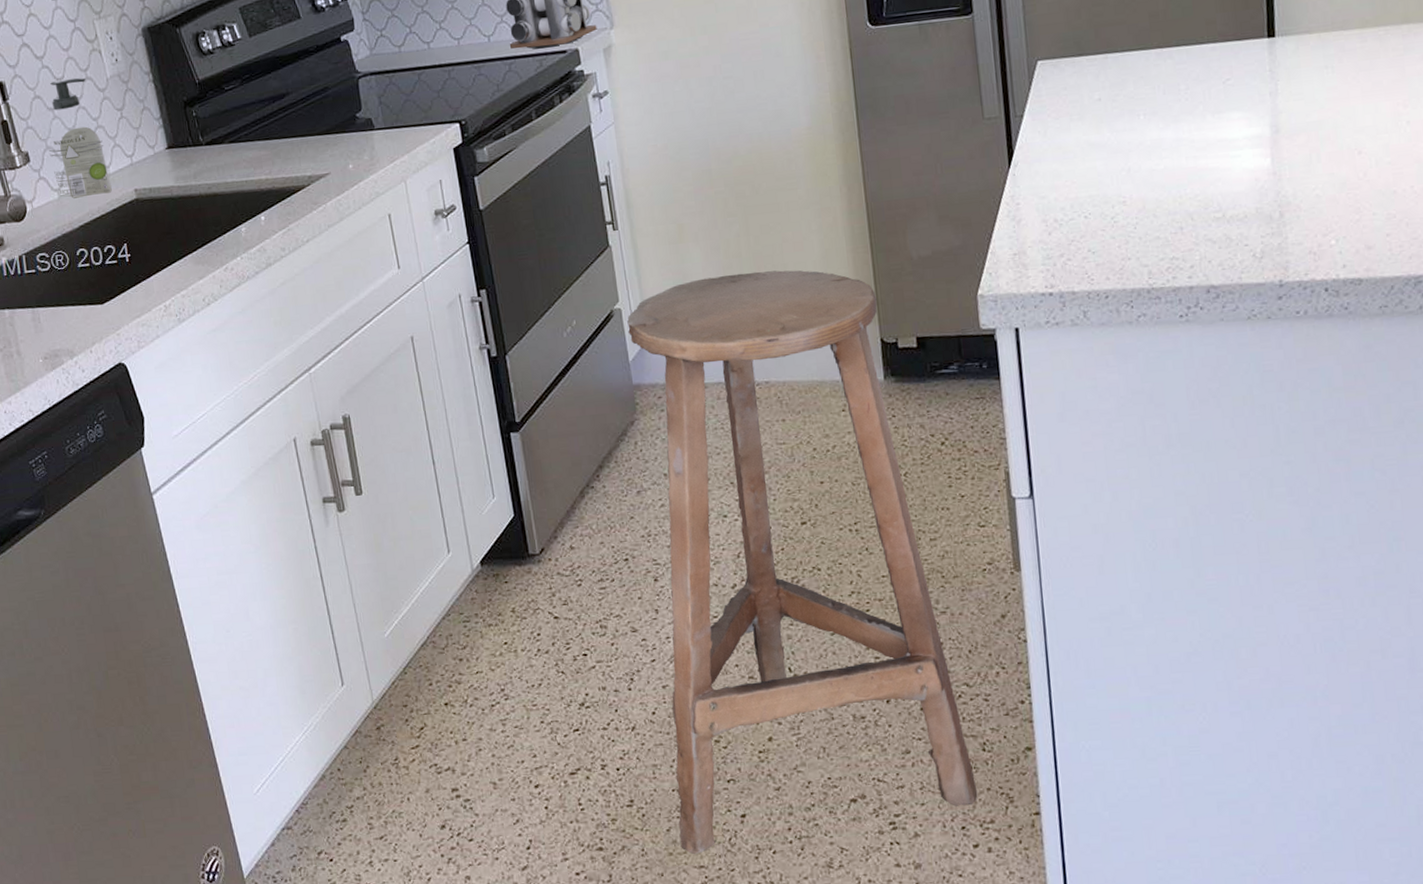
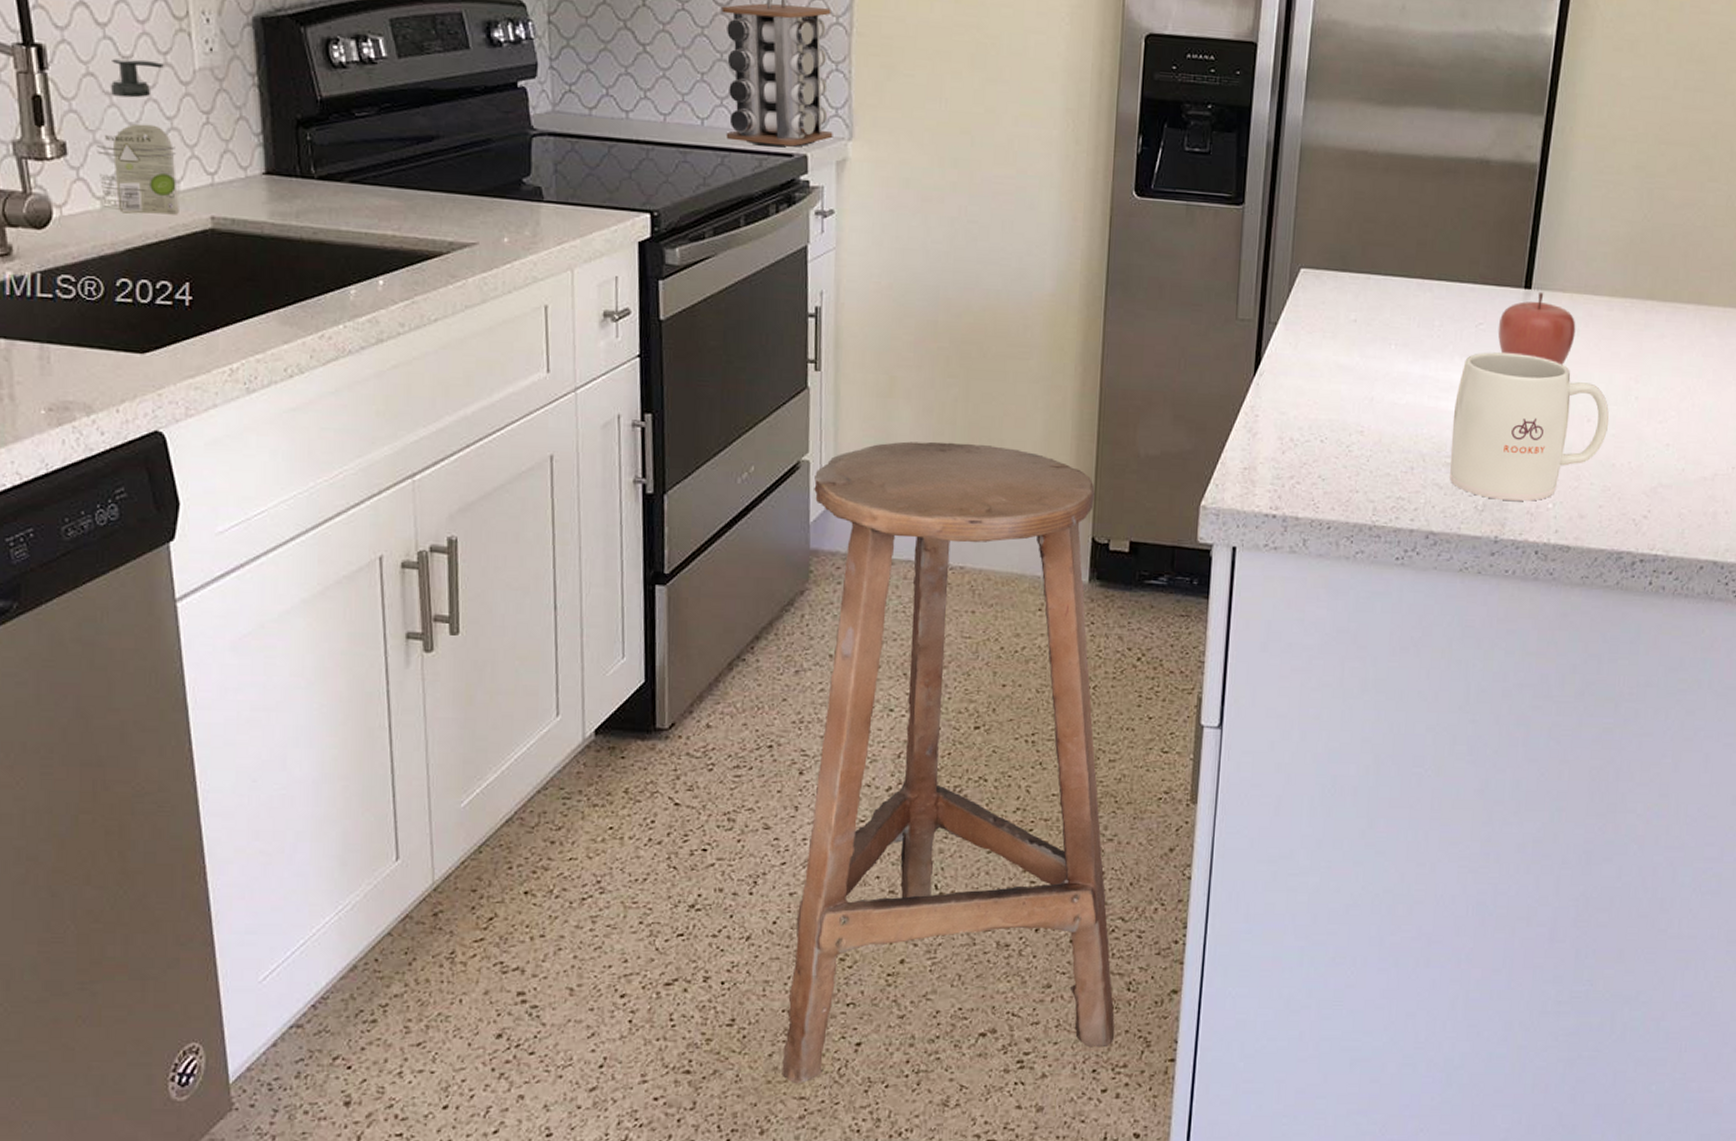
mug: none [1214,100,1383,245] -> present [1450,352,1610,502]
fruit: none [1246,37,1330,105] -> present [1497,292,1576,365]

